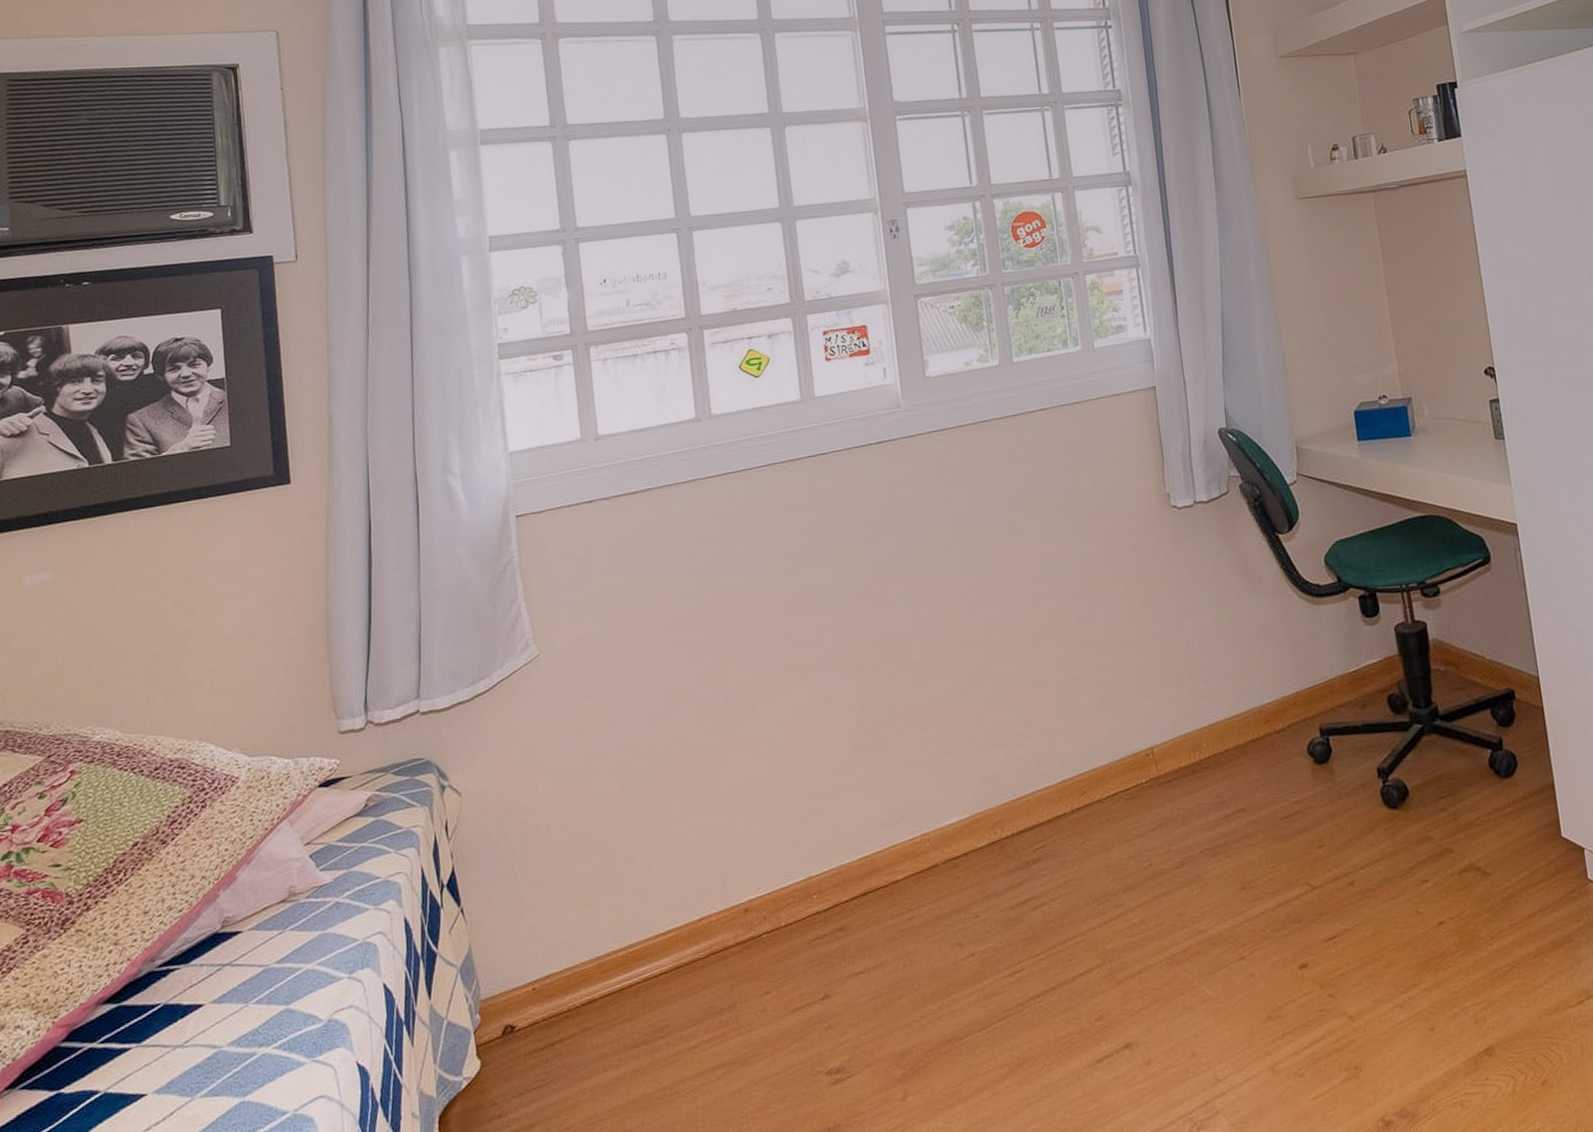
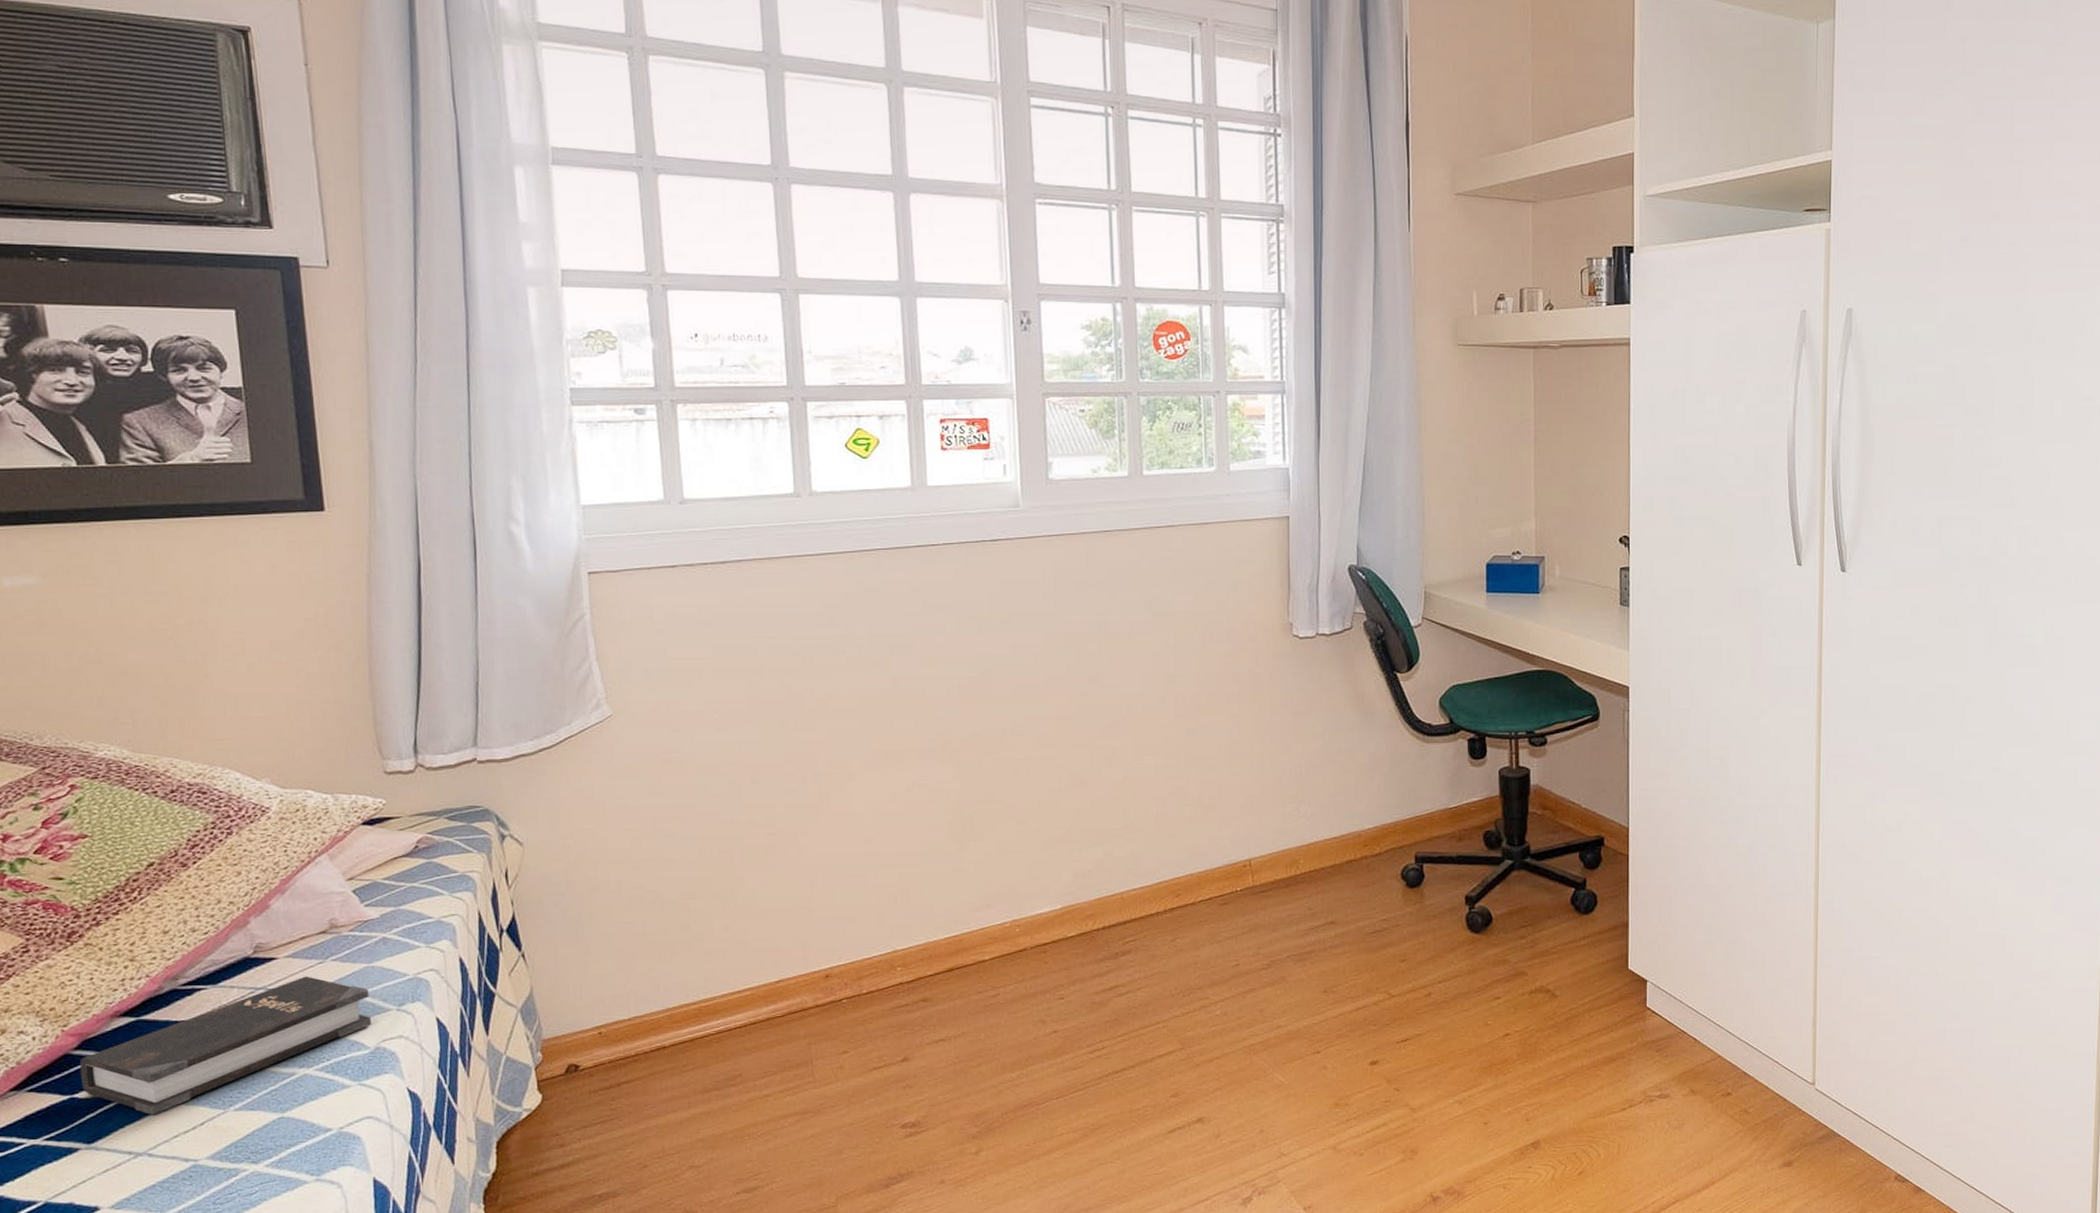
hardback book: none [66,948,324,1108] -> present [79,976,371,1116]

